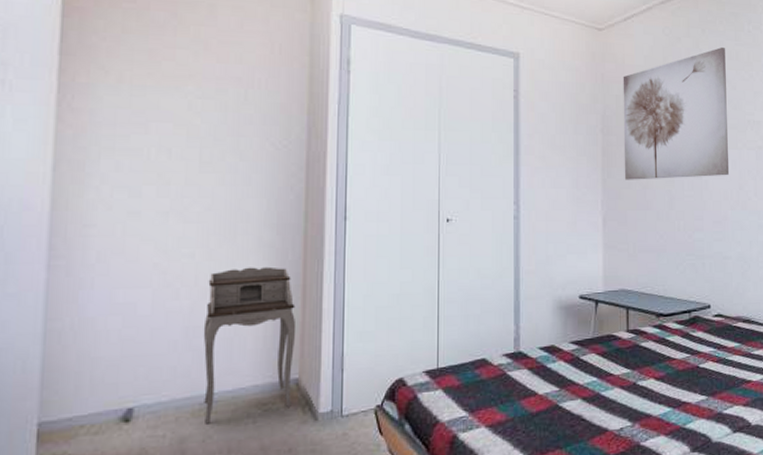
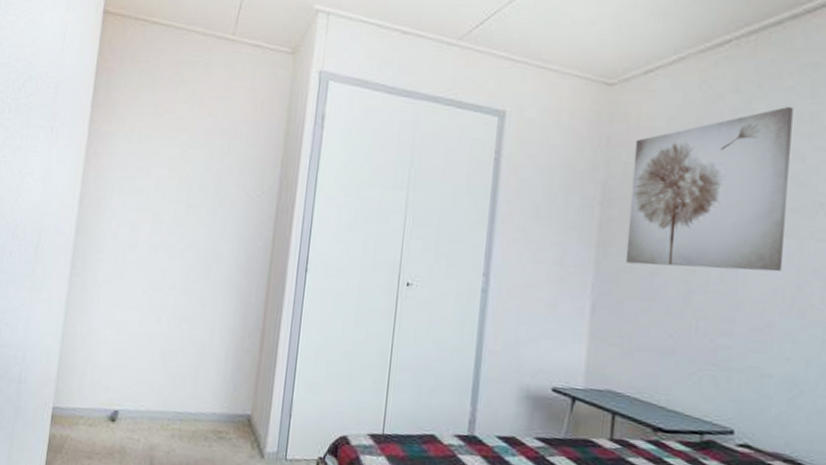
desk: present [203,266,295,424] -> none [170,304,254,440]

